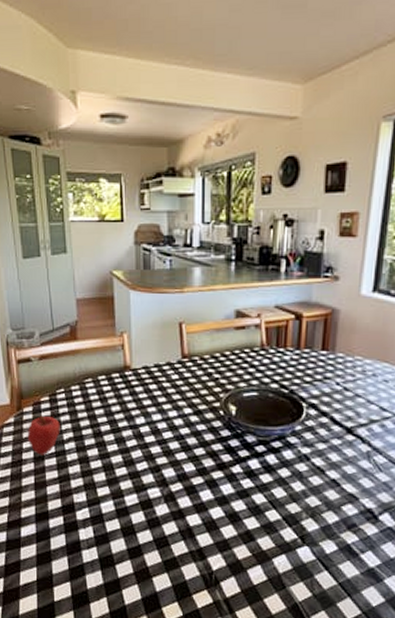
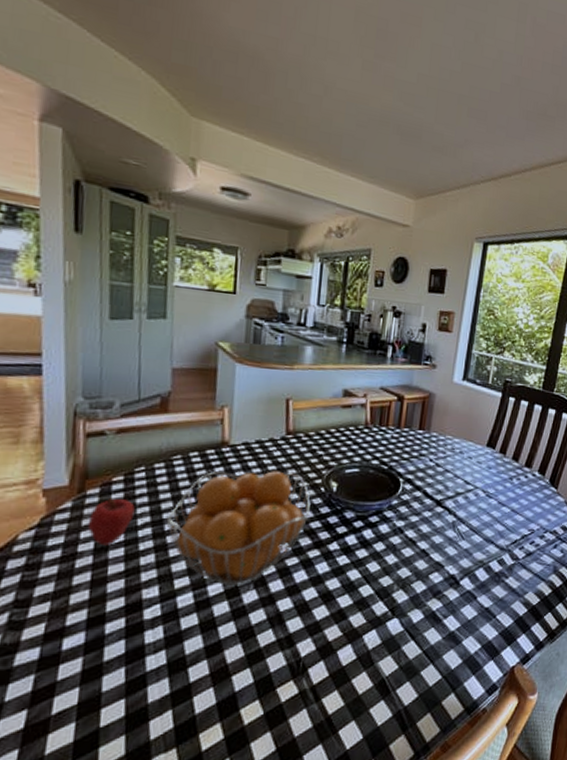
fruit basket: none [85,394,211,499] -> present [166,471,311,587]

